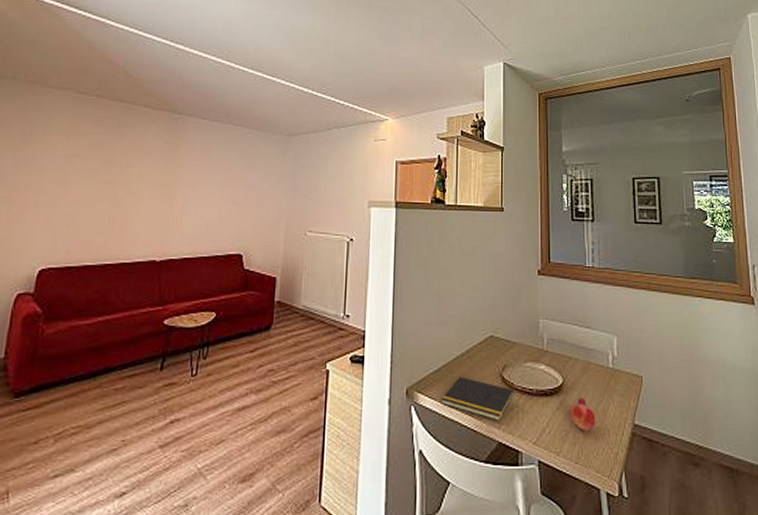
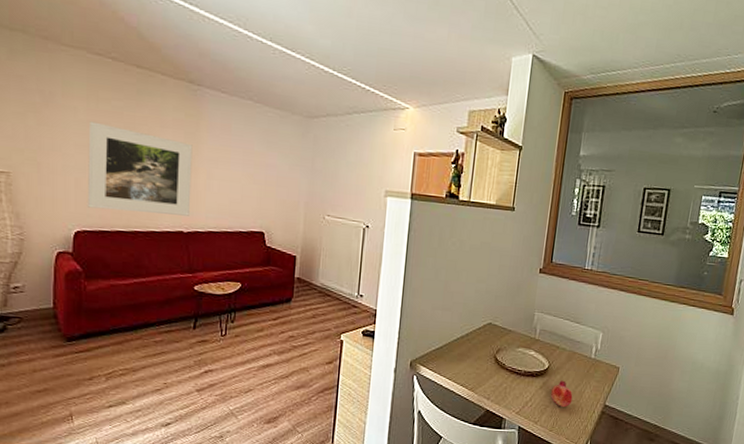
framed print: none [55,156,171,244] -> present [87,121,193,216]
notepad: present [441,377,514,421] -> none [440,355,505,393]

